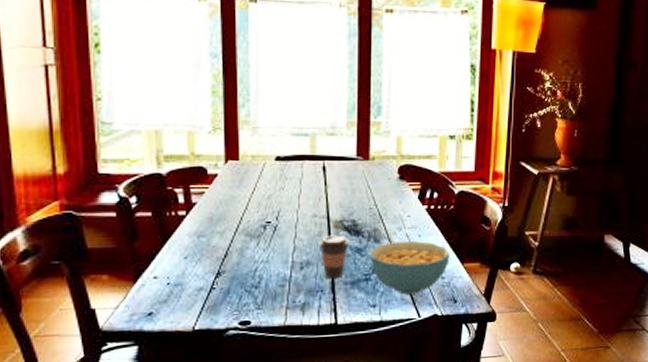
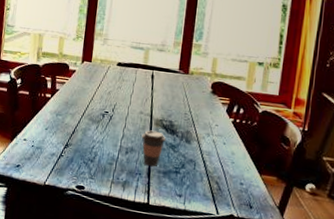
cereal bowl: present [369,241,450,295] -> none [181,144,250,194]

